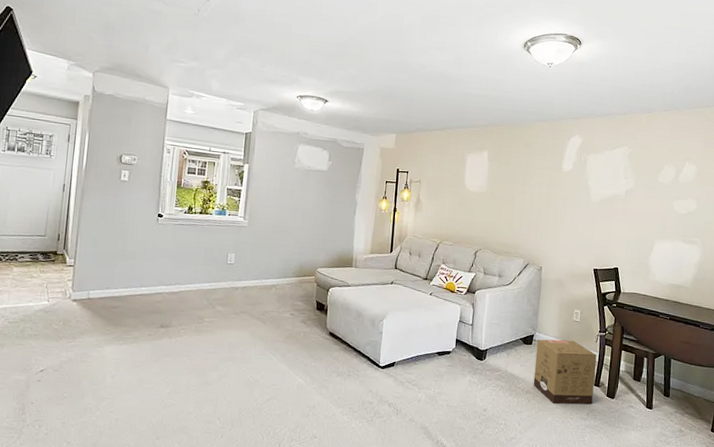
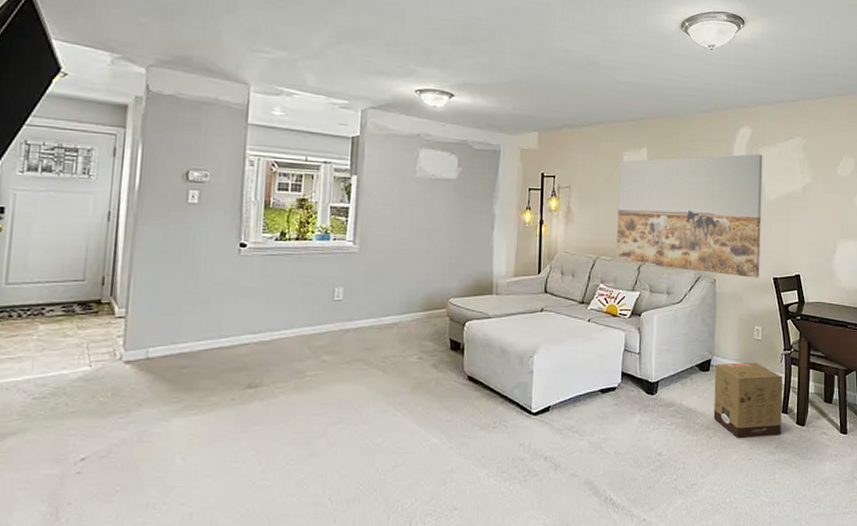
wall art: none [456,160,591,268] -> present [616,154,763,278]

